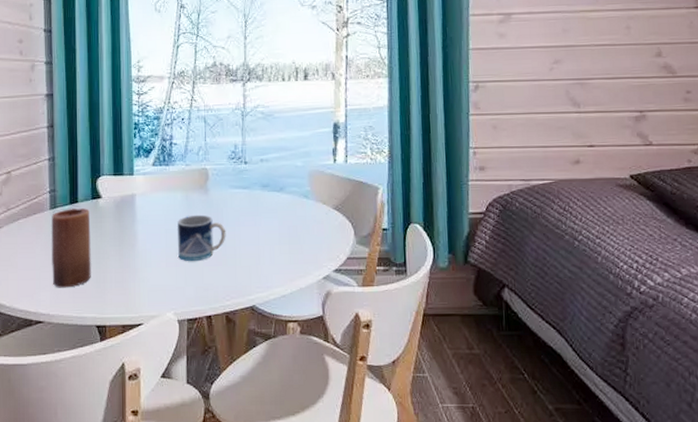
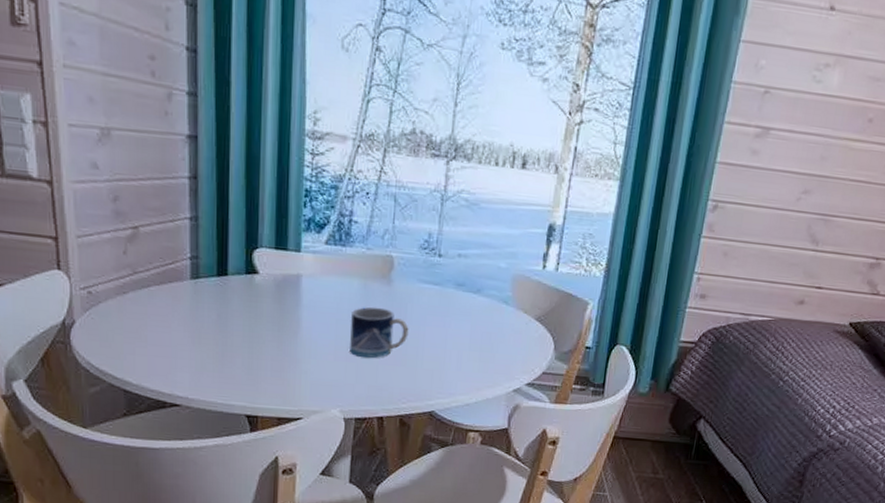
candle: present [52,208,91,288] -> none [192,281,243,371]

